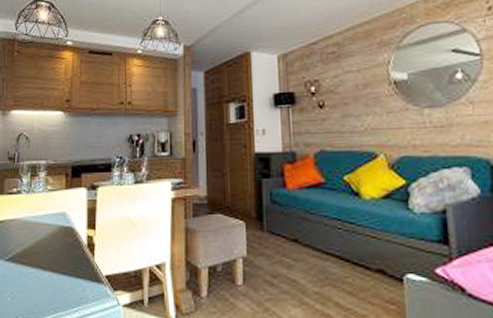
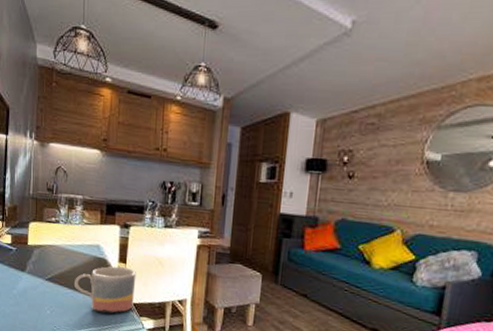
mug: none [37,234,107,293] -> present [73,266,136,314]

